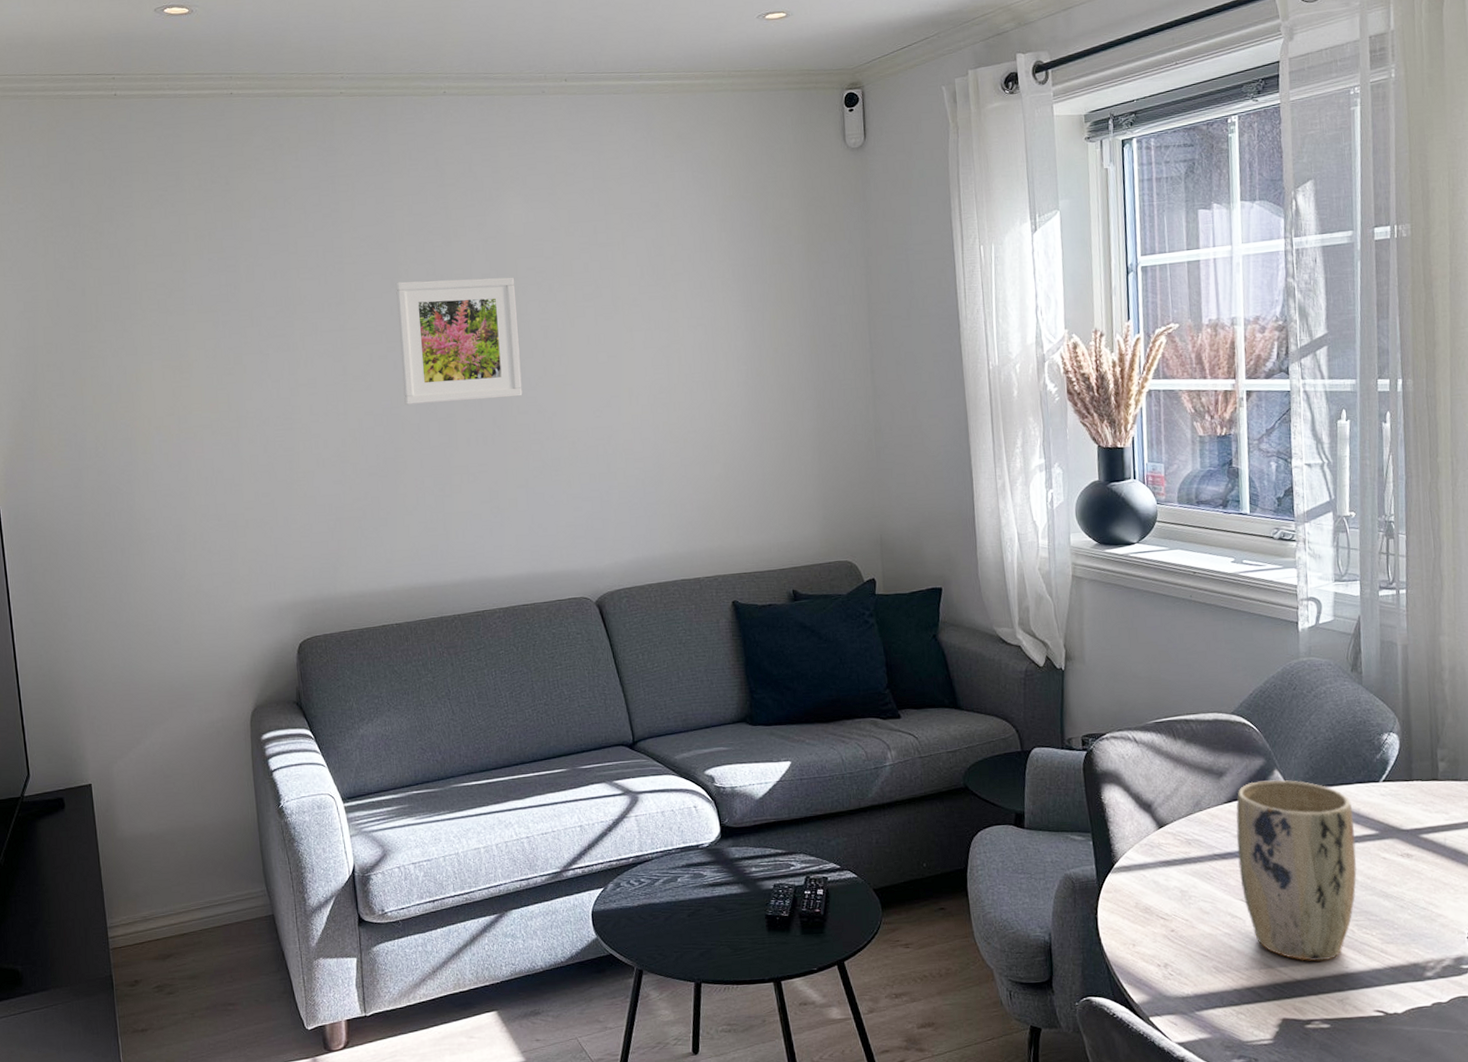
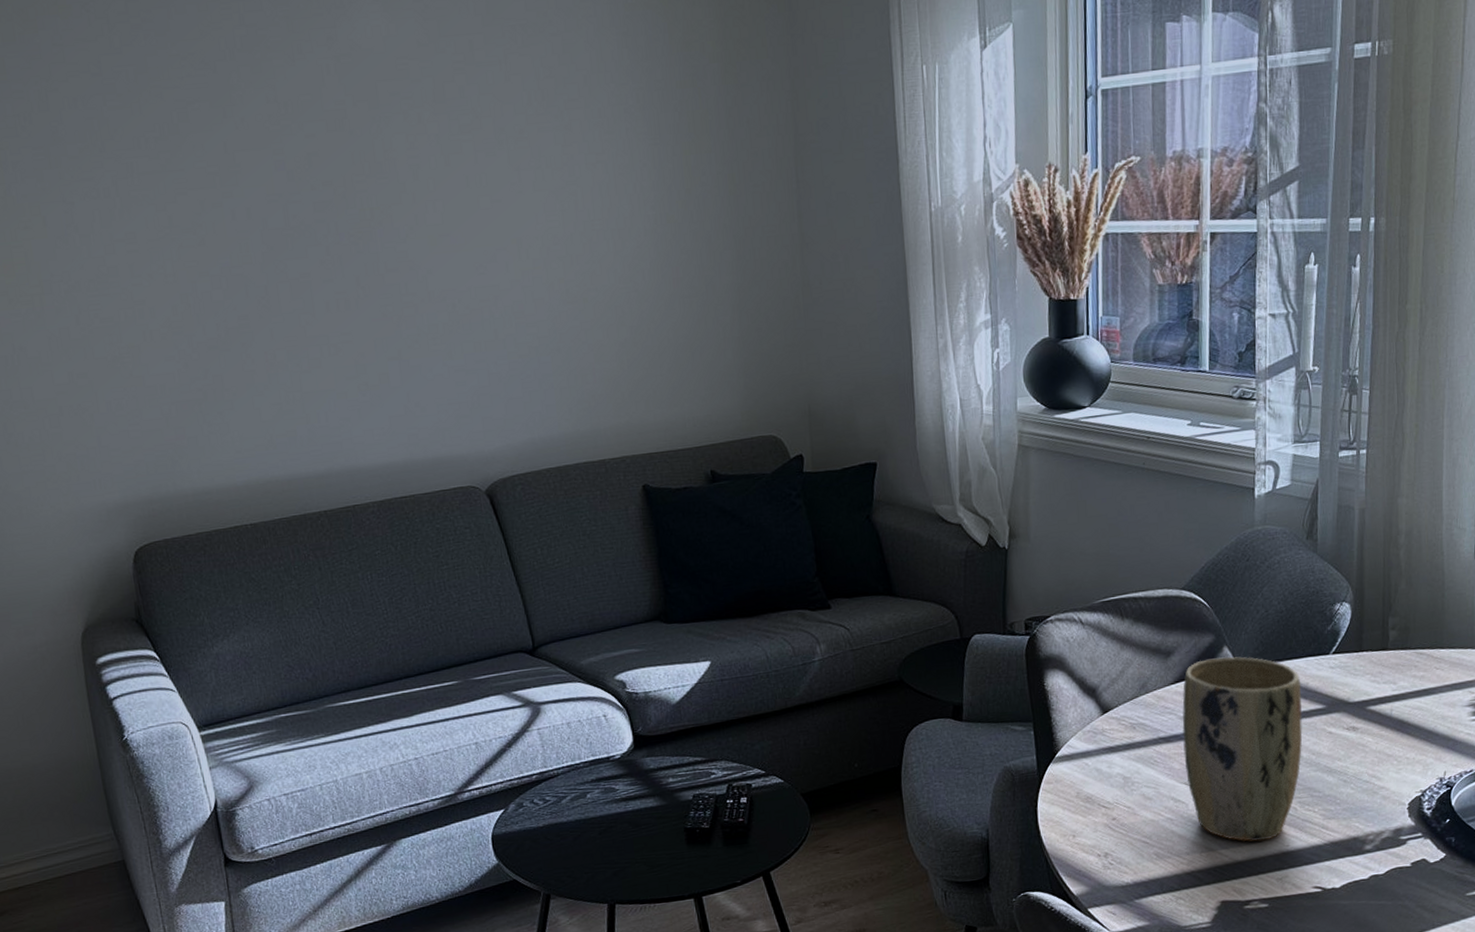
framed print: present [395,277,523,405] -> none [228,104,391,263]

